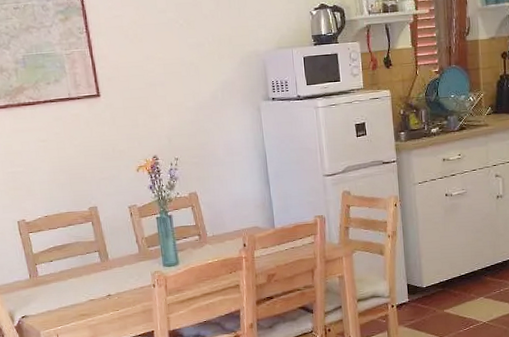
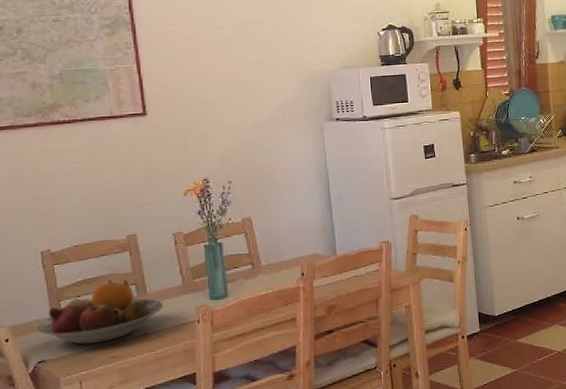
fruit bowl: none [18,247,123,303] -> present [36,279,163,345]

